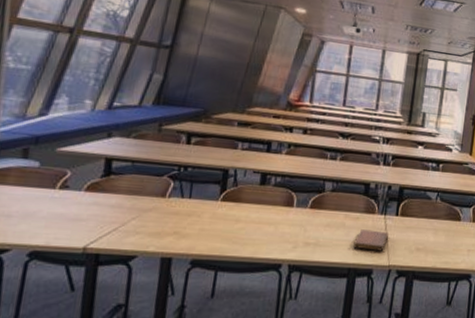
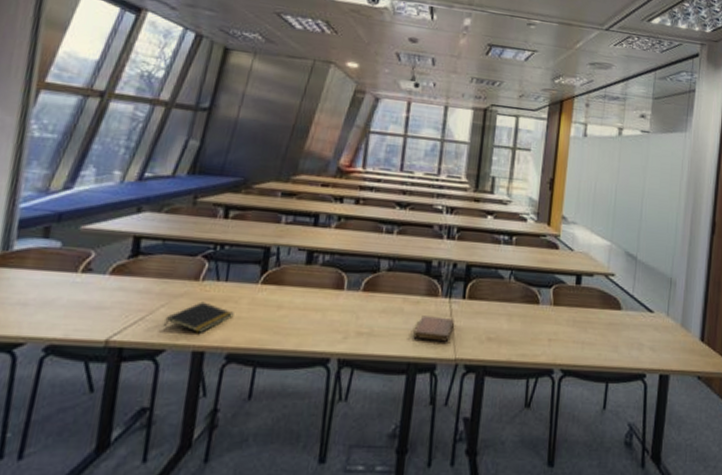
notepad: none [135,215,198,242] -> present [164,301,234,333]

